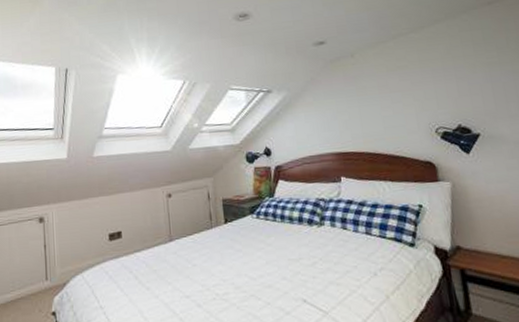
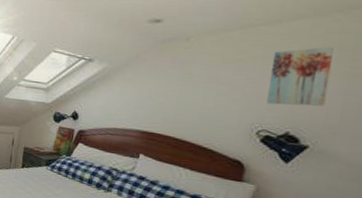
wall art: none [426,42,480,102] -> present [267,46,335,106]

